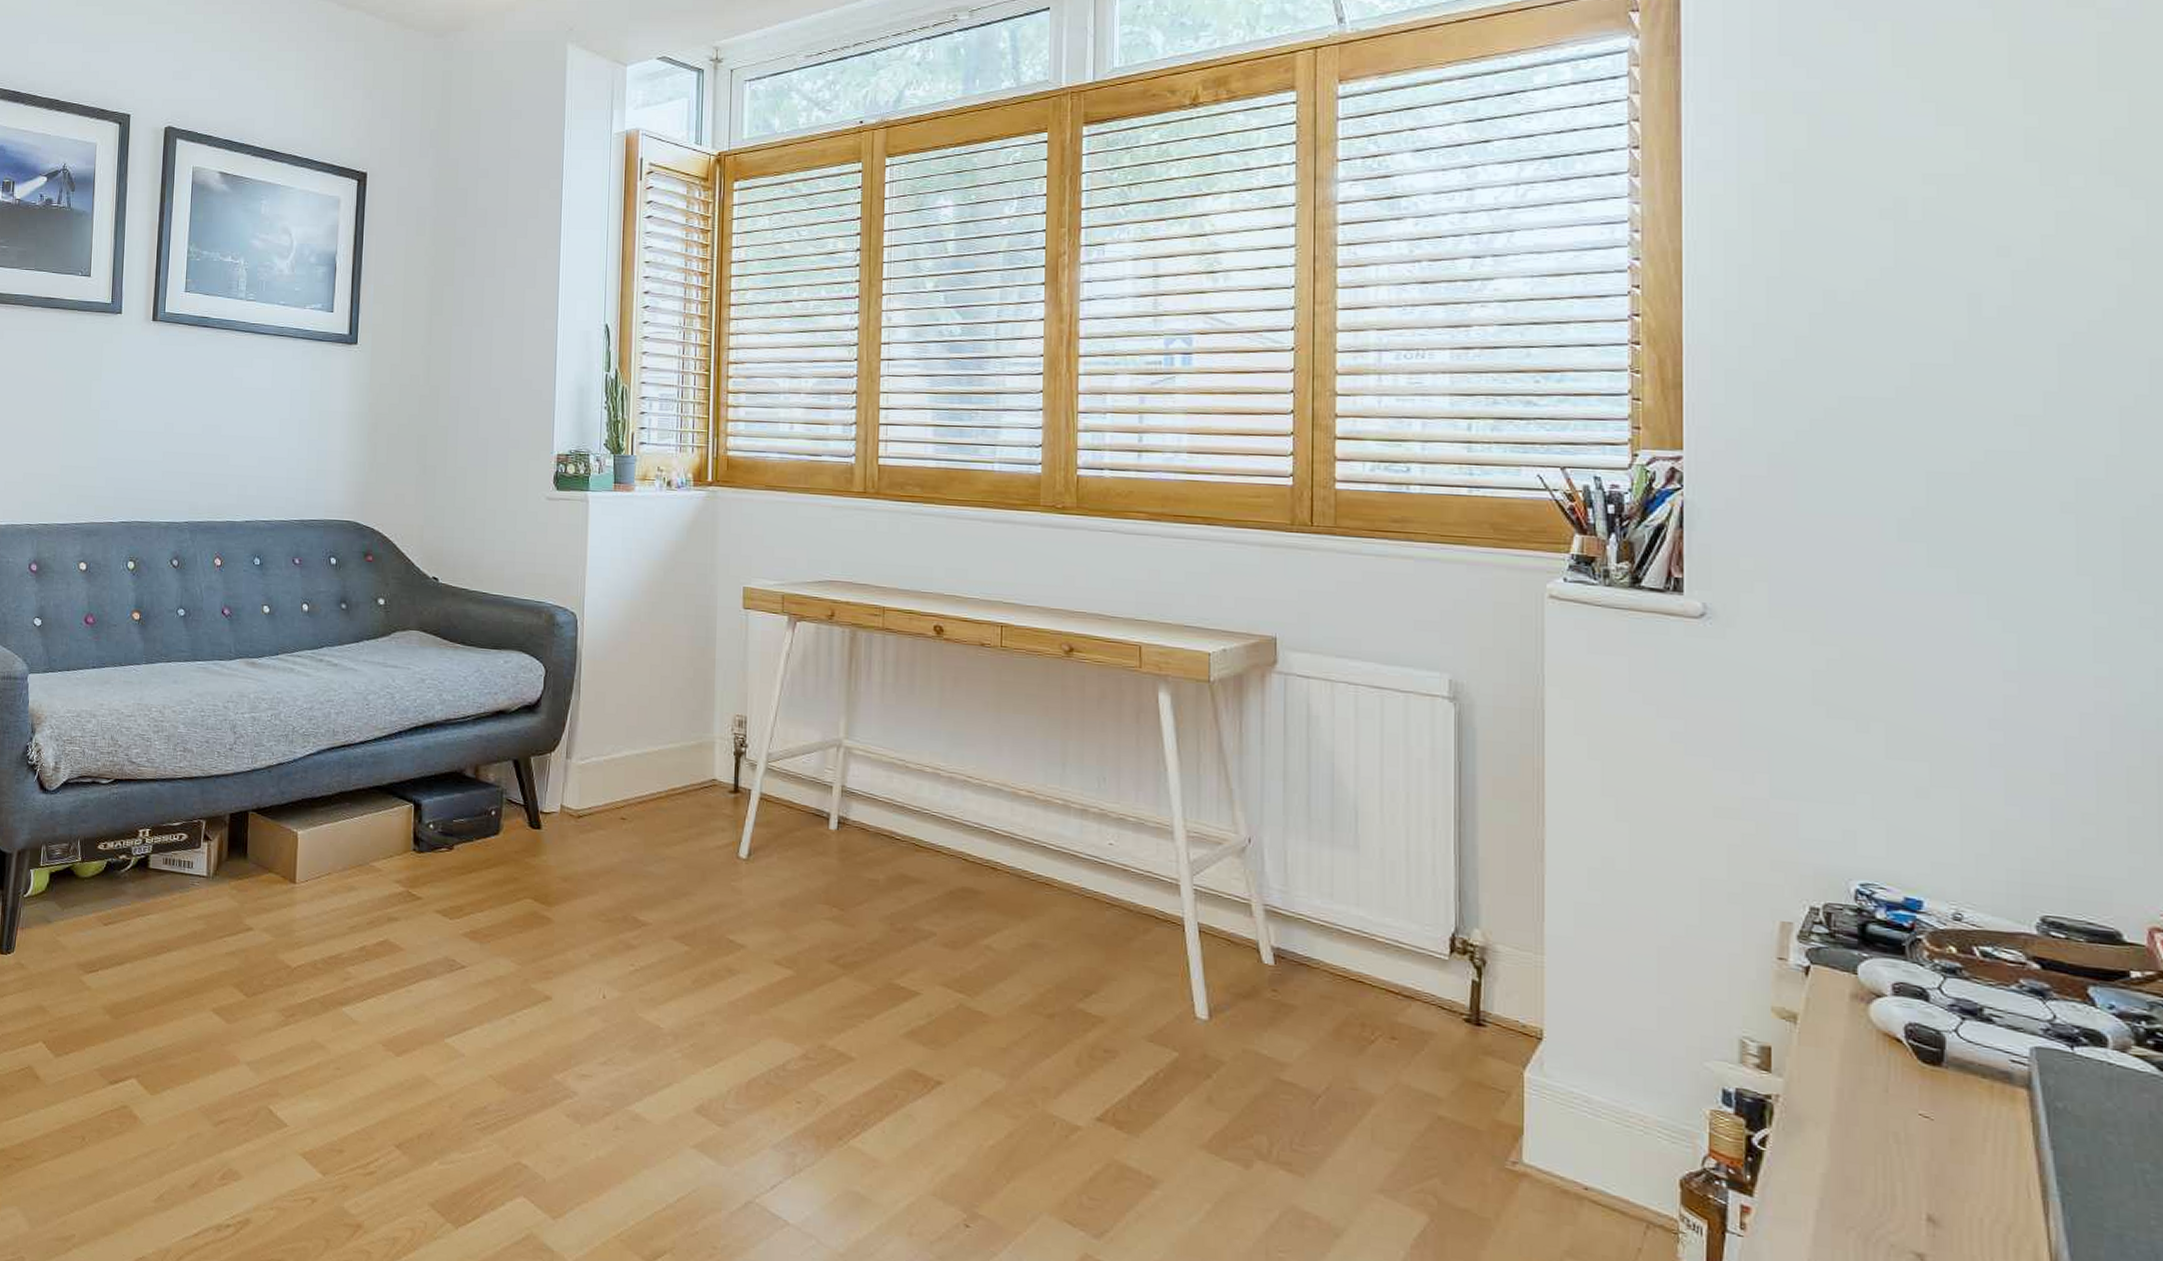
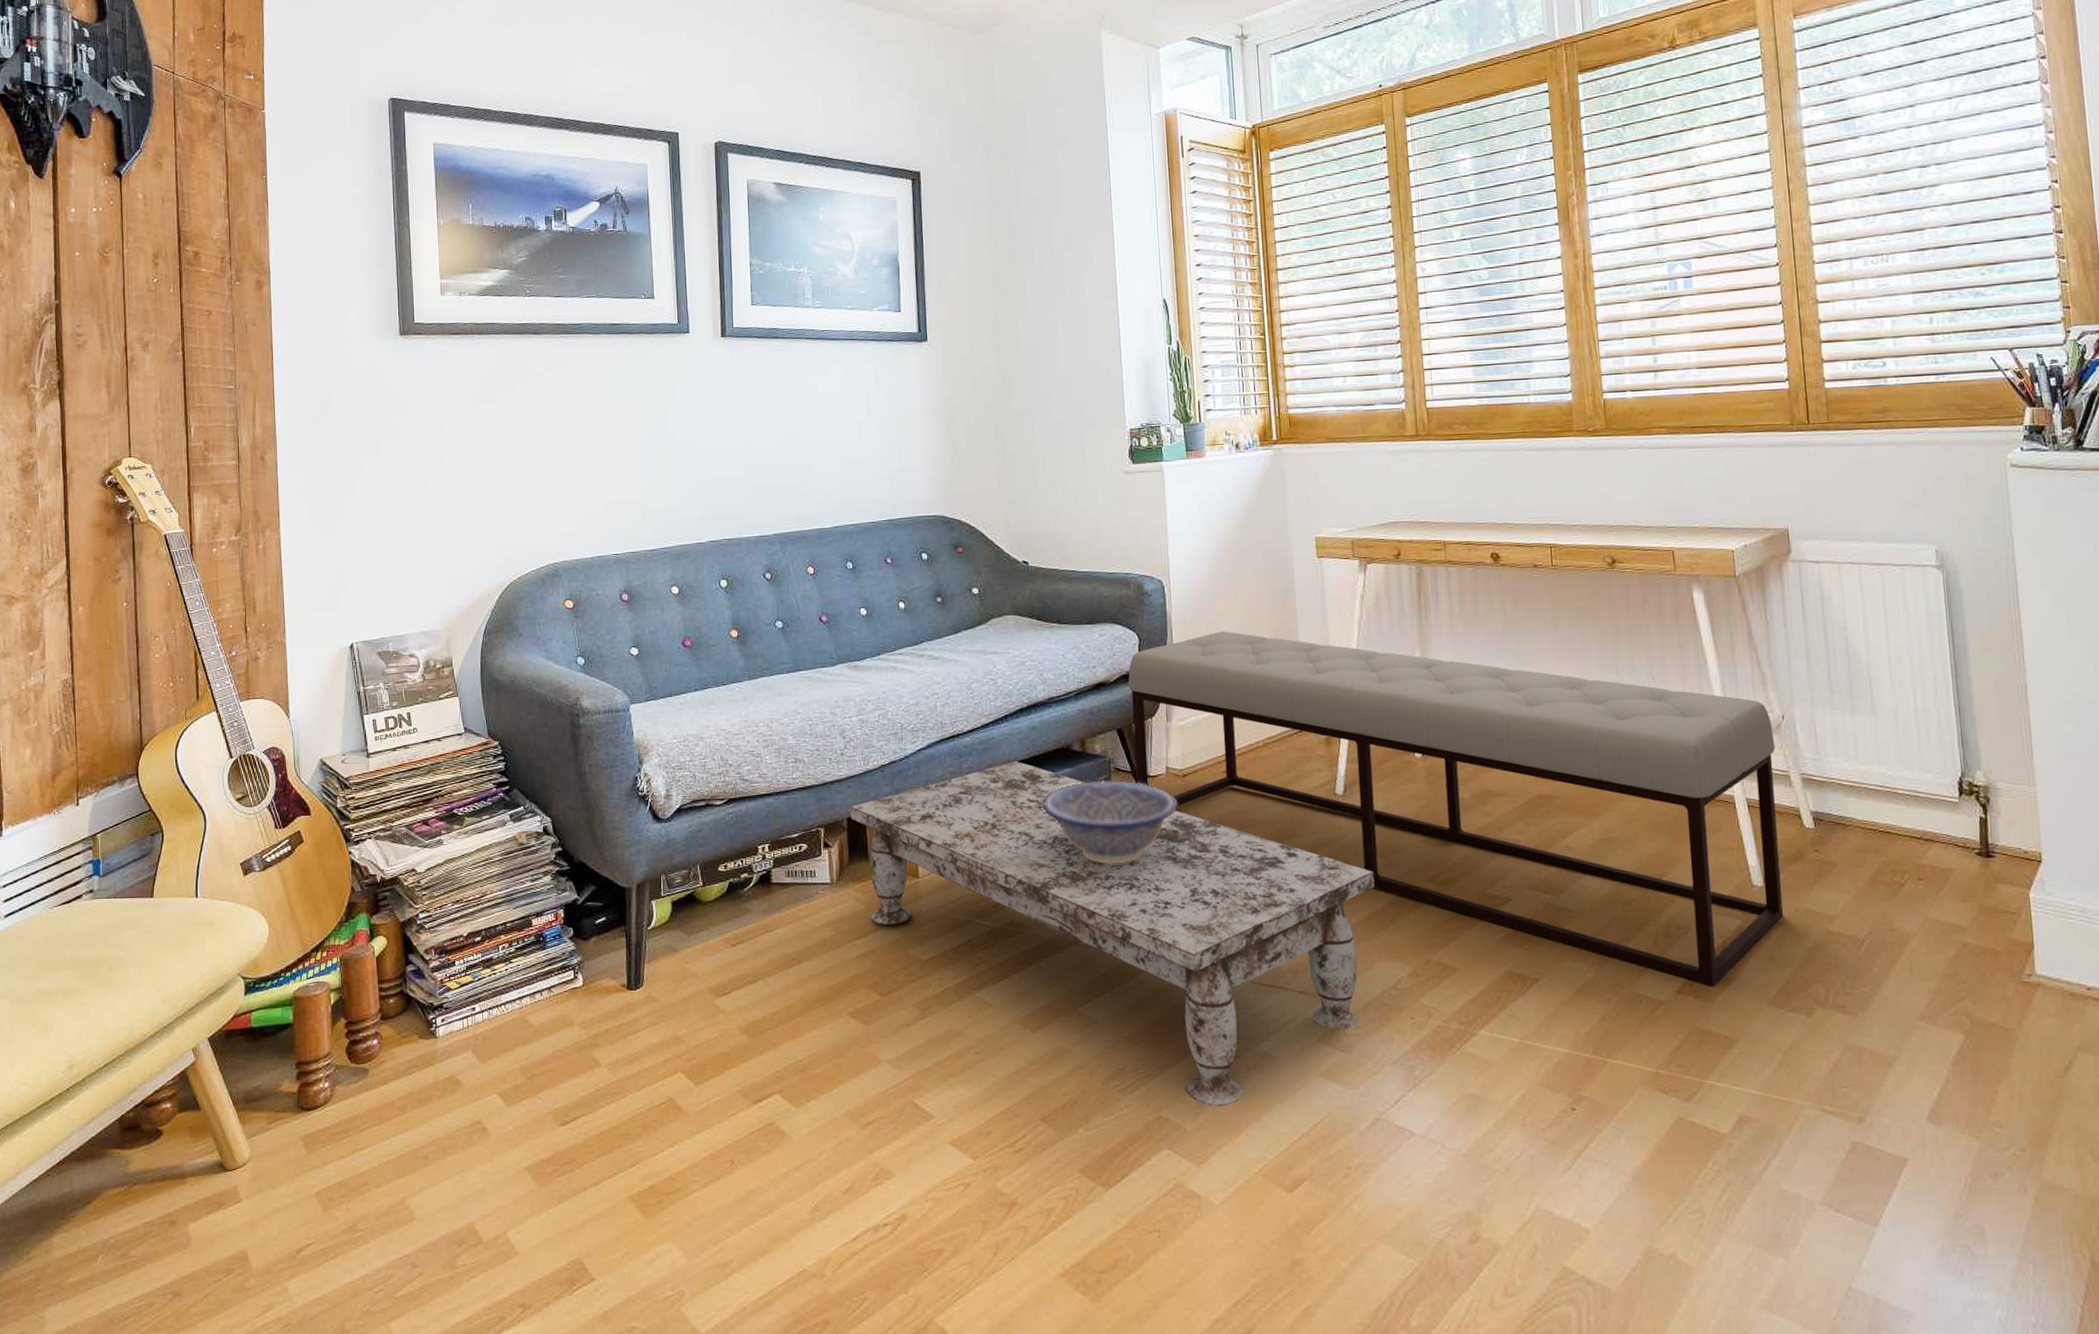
coffee table: none [233,779,772,1163] -> present [850,761,1375,1107]
decorative bowl: none [428,809,570,898] -> present [1042,780,1178,863]
bench: none [528,673,1238,1120] -> present [1128,631,1784,987]

